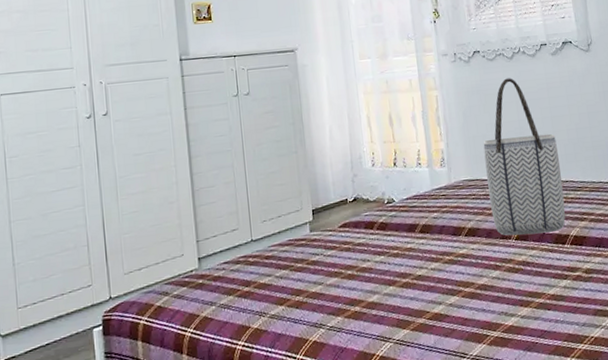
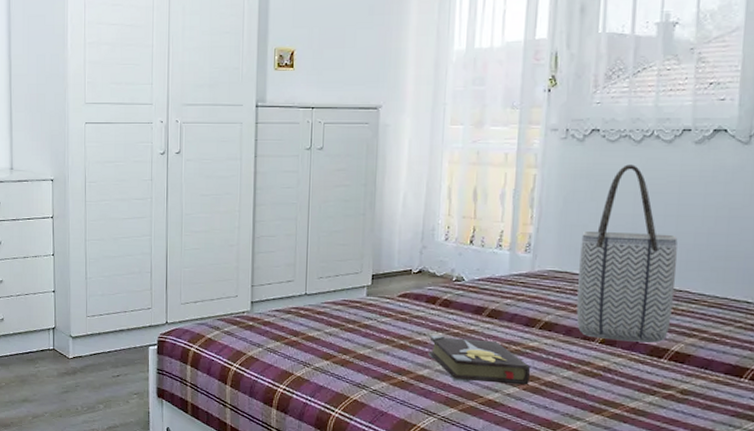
hardback book: none [374,255,466,302] -> present [428,335,530,385]

